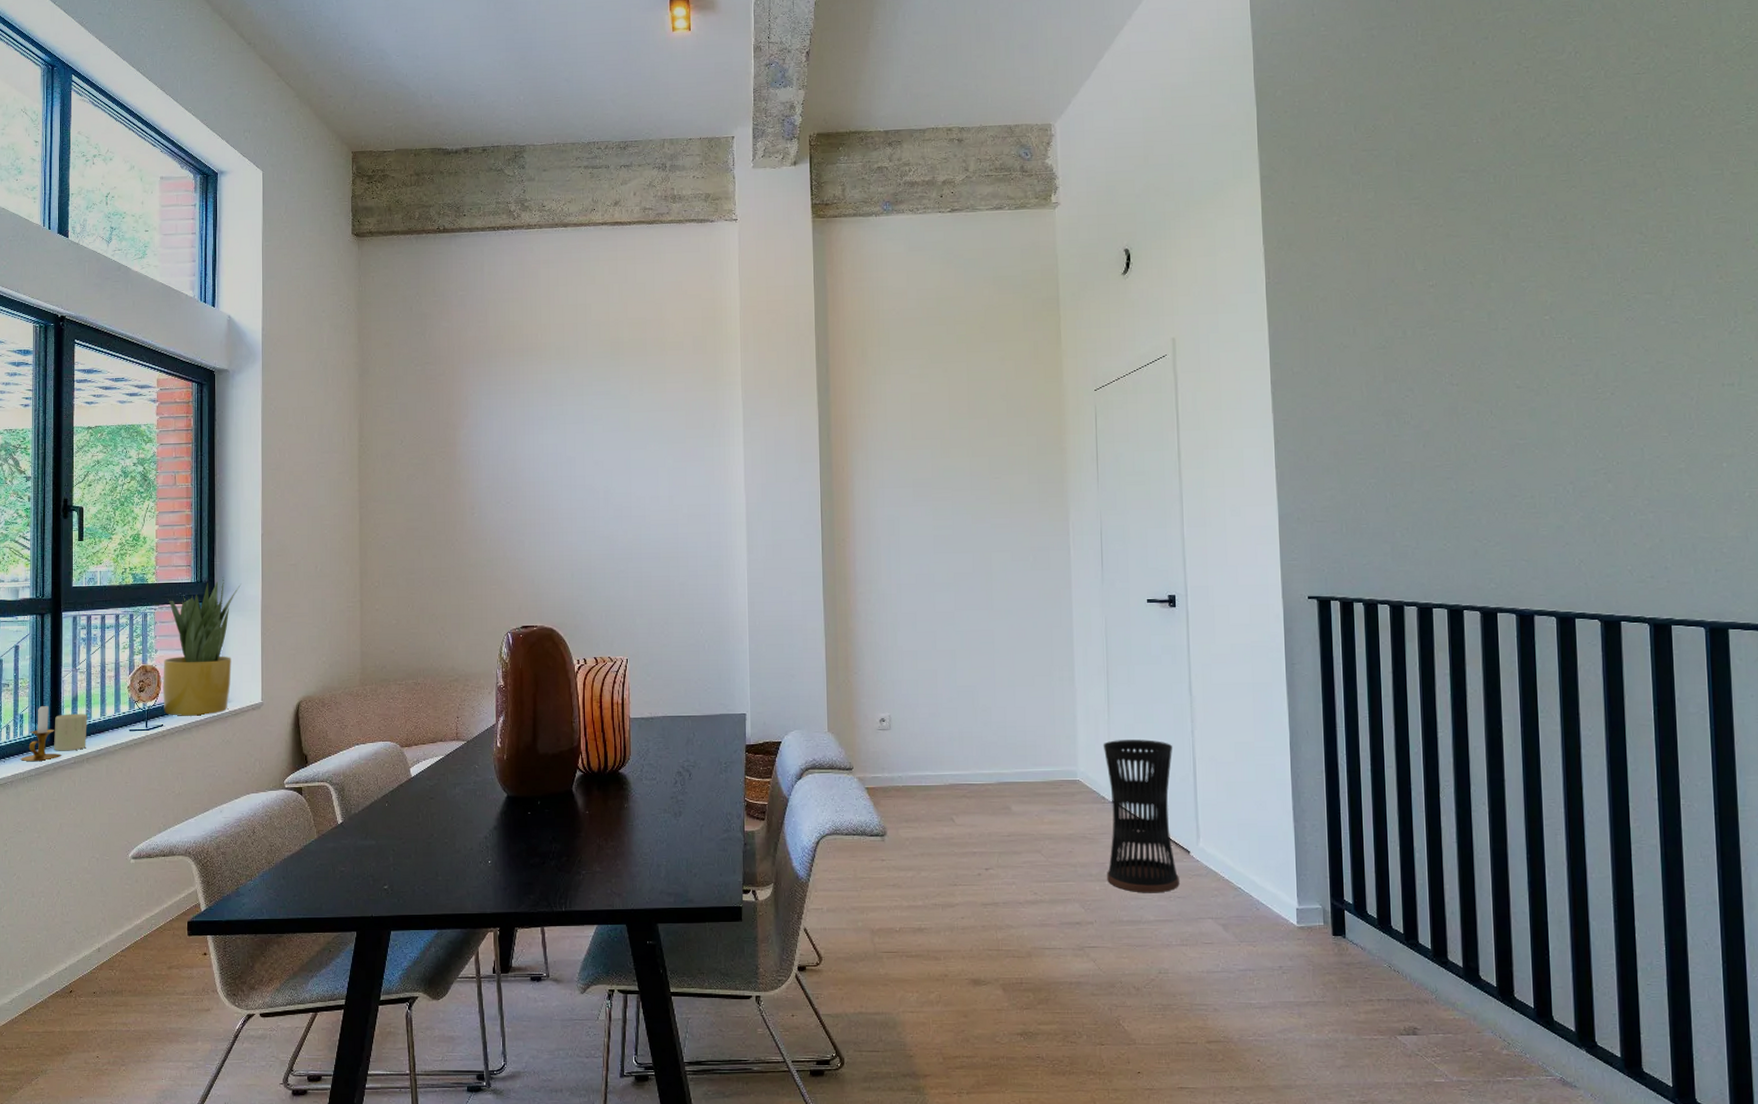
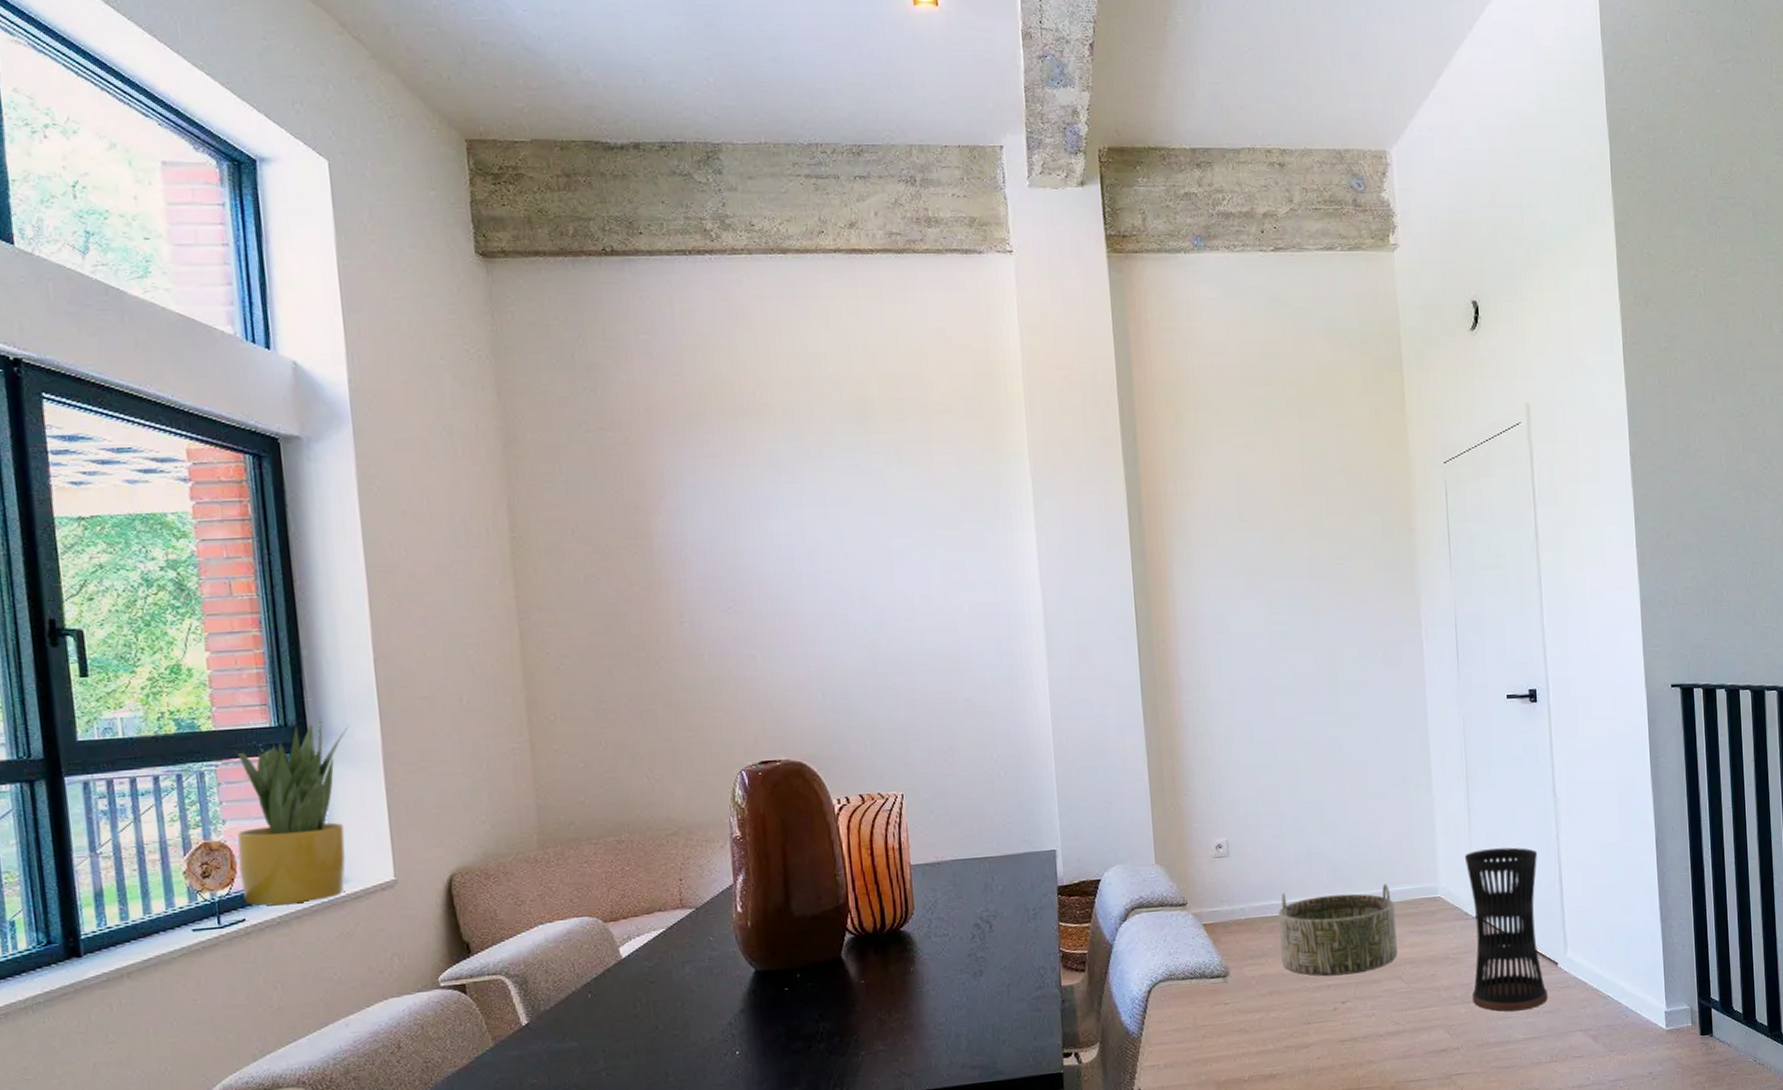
candlestick: present [20,706,62,761] -> none [16,907,86,984]
candle: present [54,713,87,751] -> none [69,912,125,967]
basket: none [932,764,1038,844] -> present [1278,884,1398,976]

